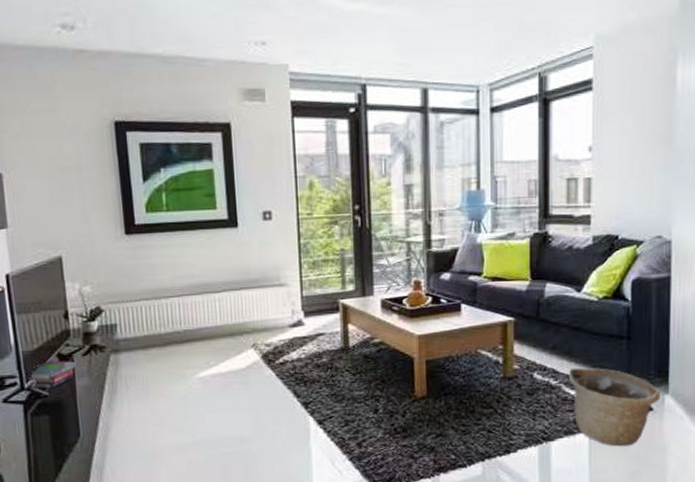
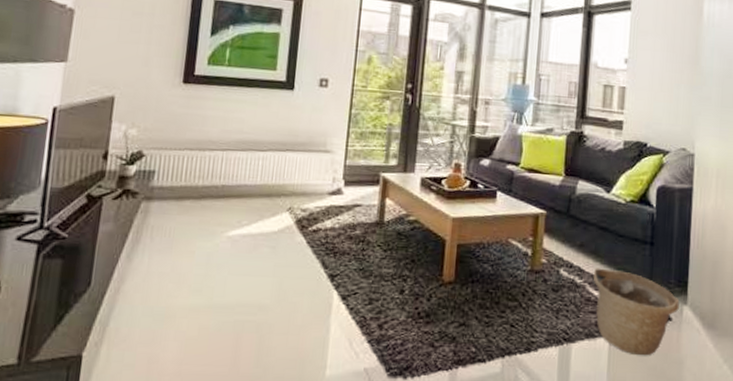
books: present [29,360,77,390] -> none [50,200,105,232]

